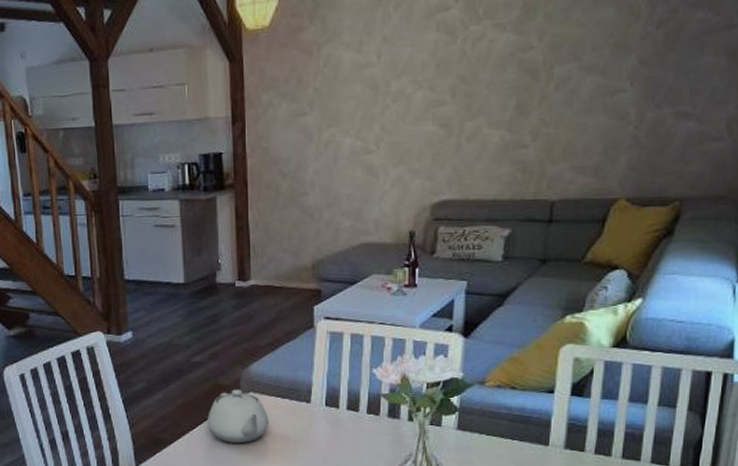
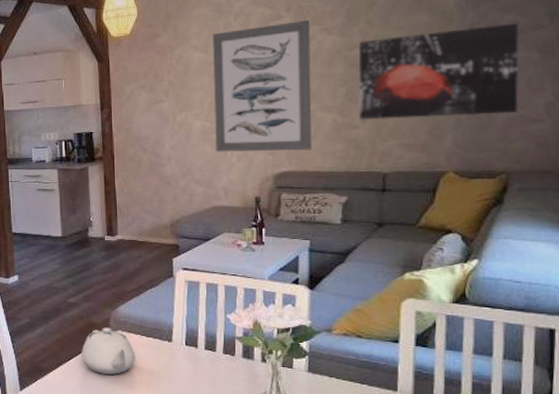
wall art: none [367,11,481,177] -> present [213,19,312,152]
wall art: none [528,21,710,138] -> present [358,22,520,120]

